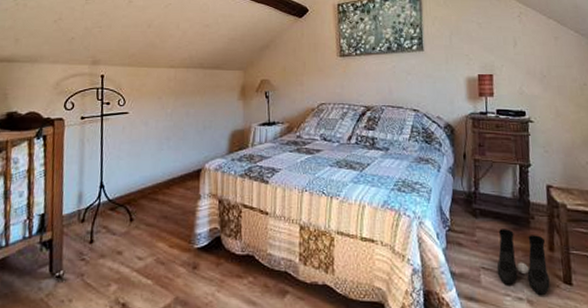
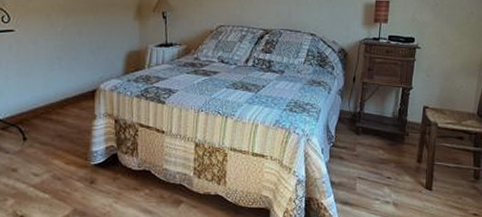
boots: present [496,229,550,295] -> none [370,144,415,198]

